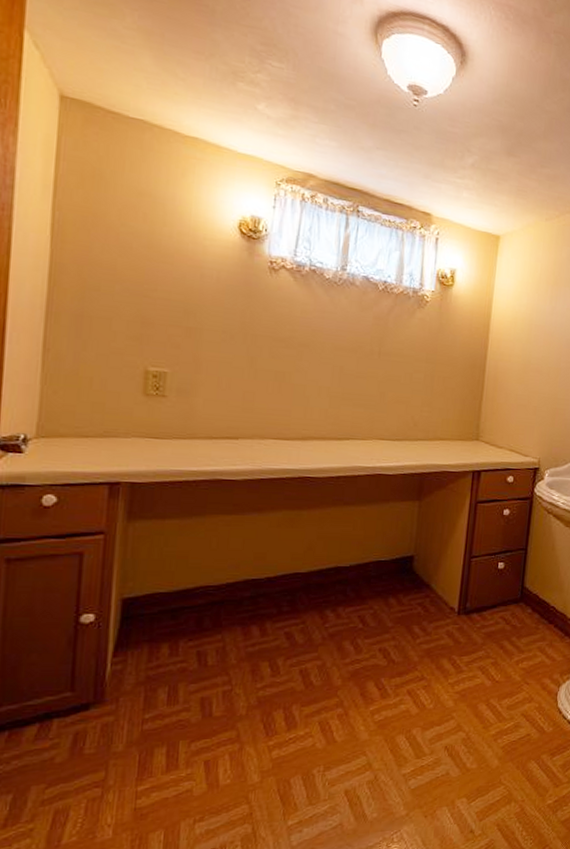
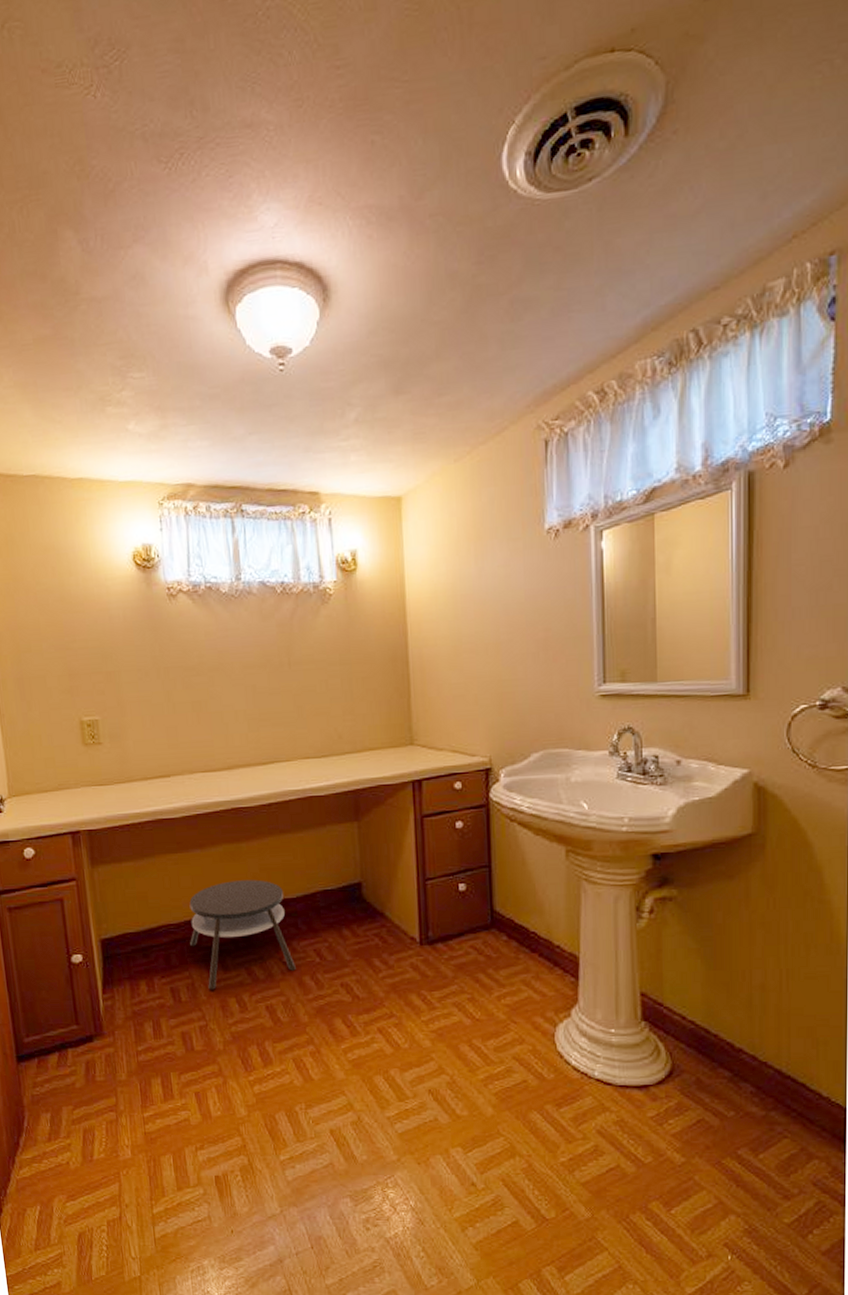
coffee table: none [228,546,338,654] -> present [189,879,296,990]

